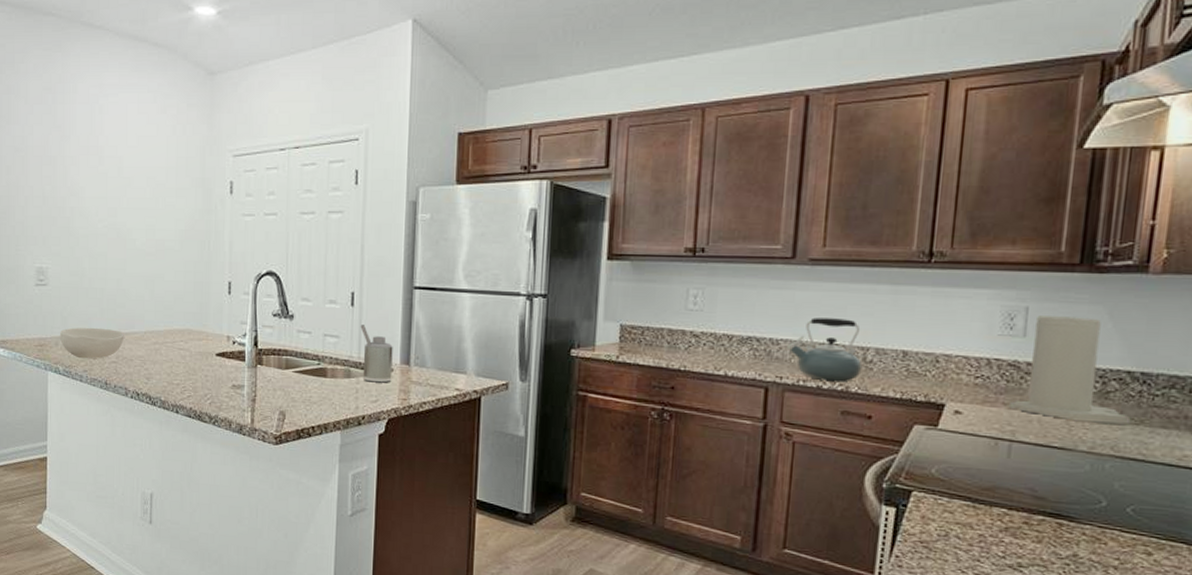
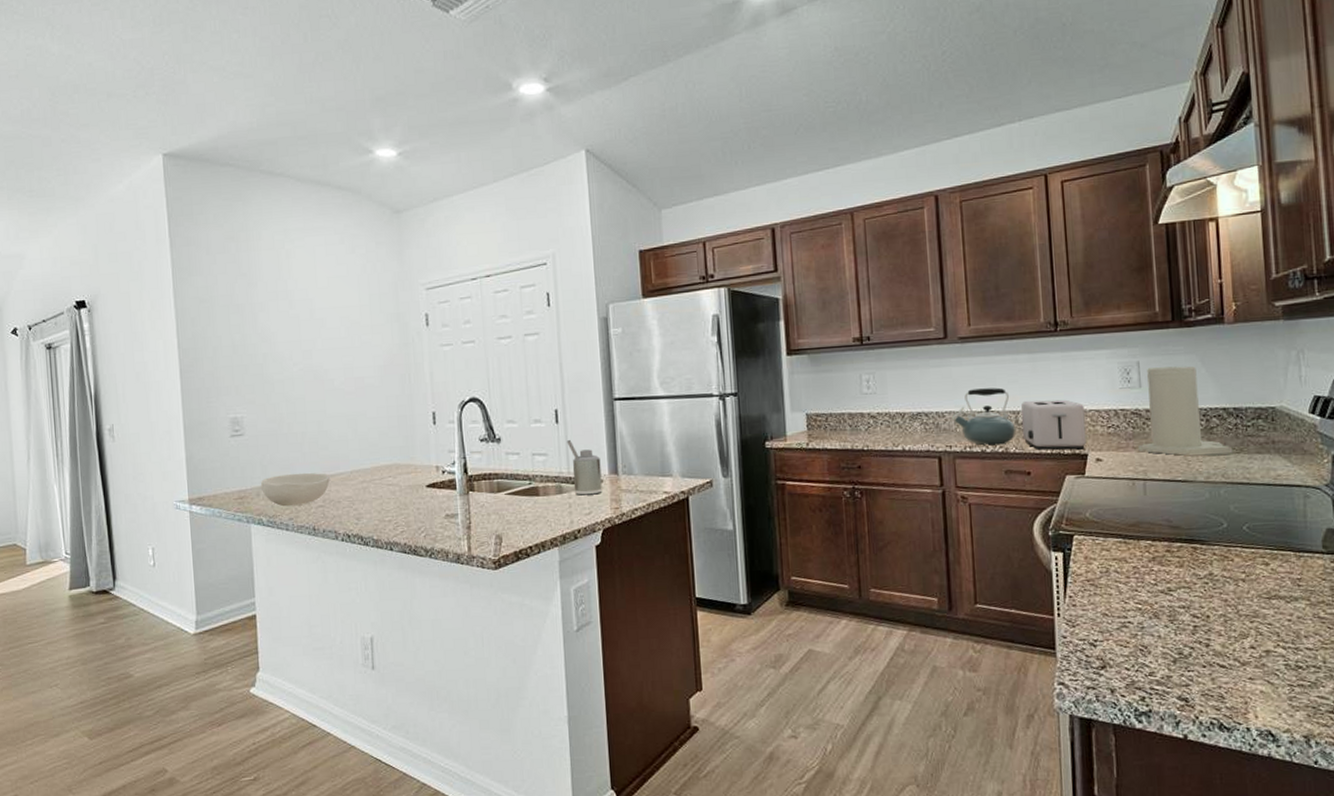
toaster: none [868,337,950,400] -> present [1021,399,1086,451]

